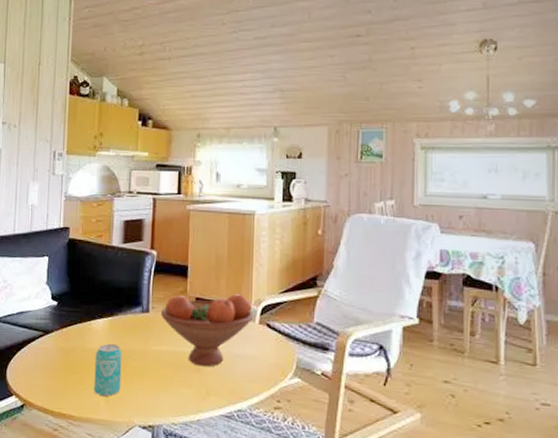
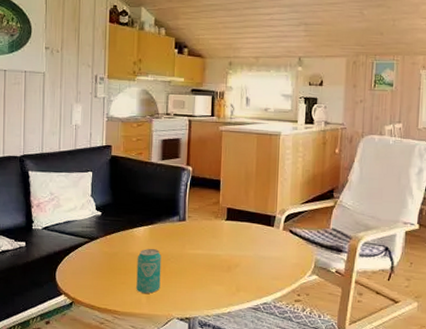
fruit bowl: present [160,294,254,367] -> none [195,204,279,267]

